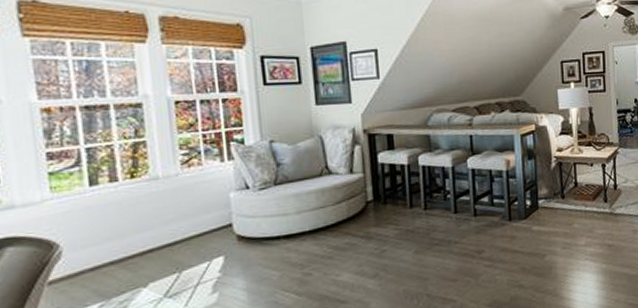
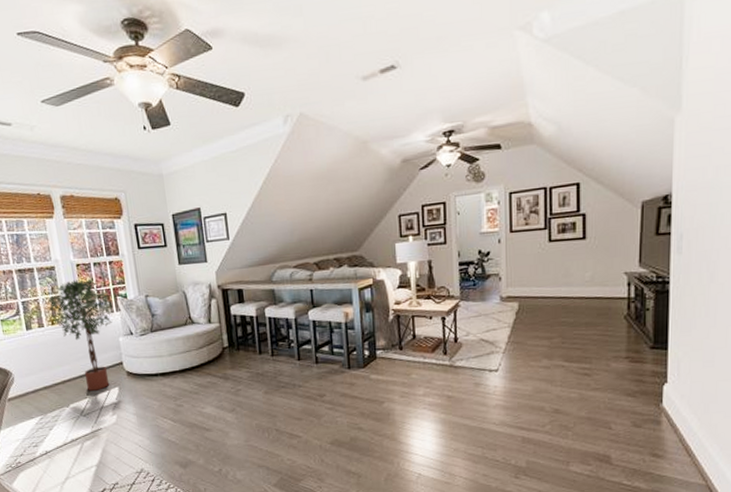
potted tree: none [127,120,225,264] -> present [47,279,115,391]

